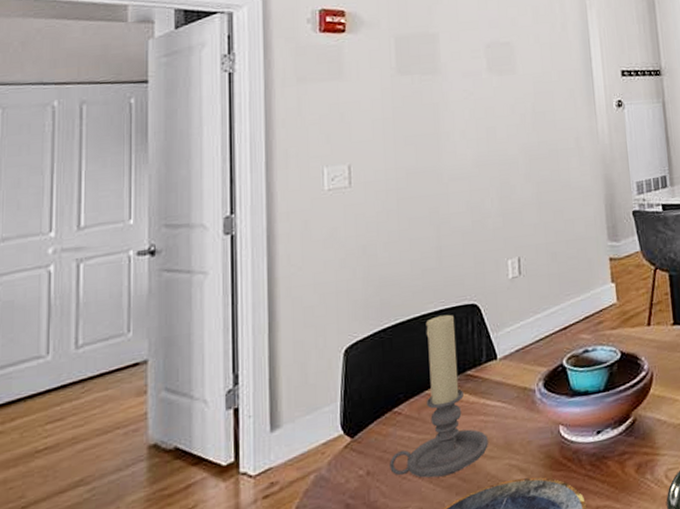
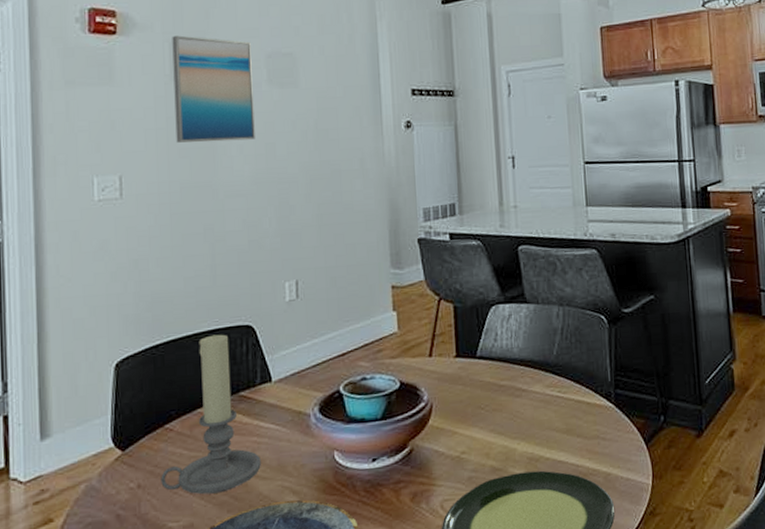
wall art: none [397,30,477,131] -> present [172,35,255,143]

